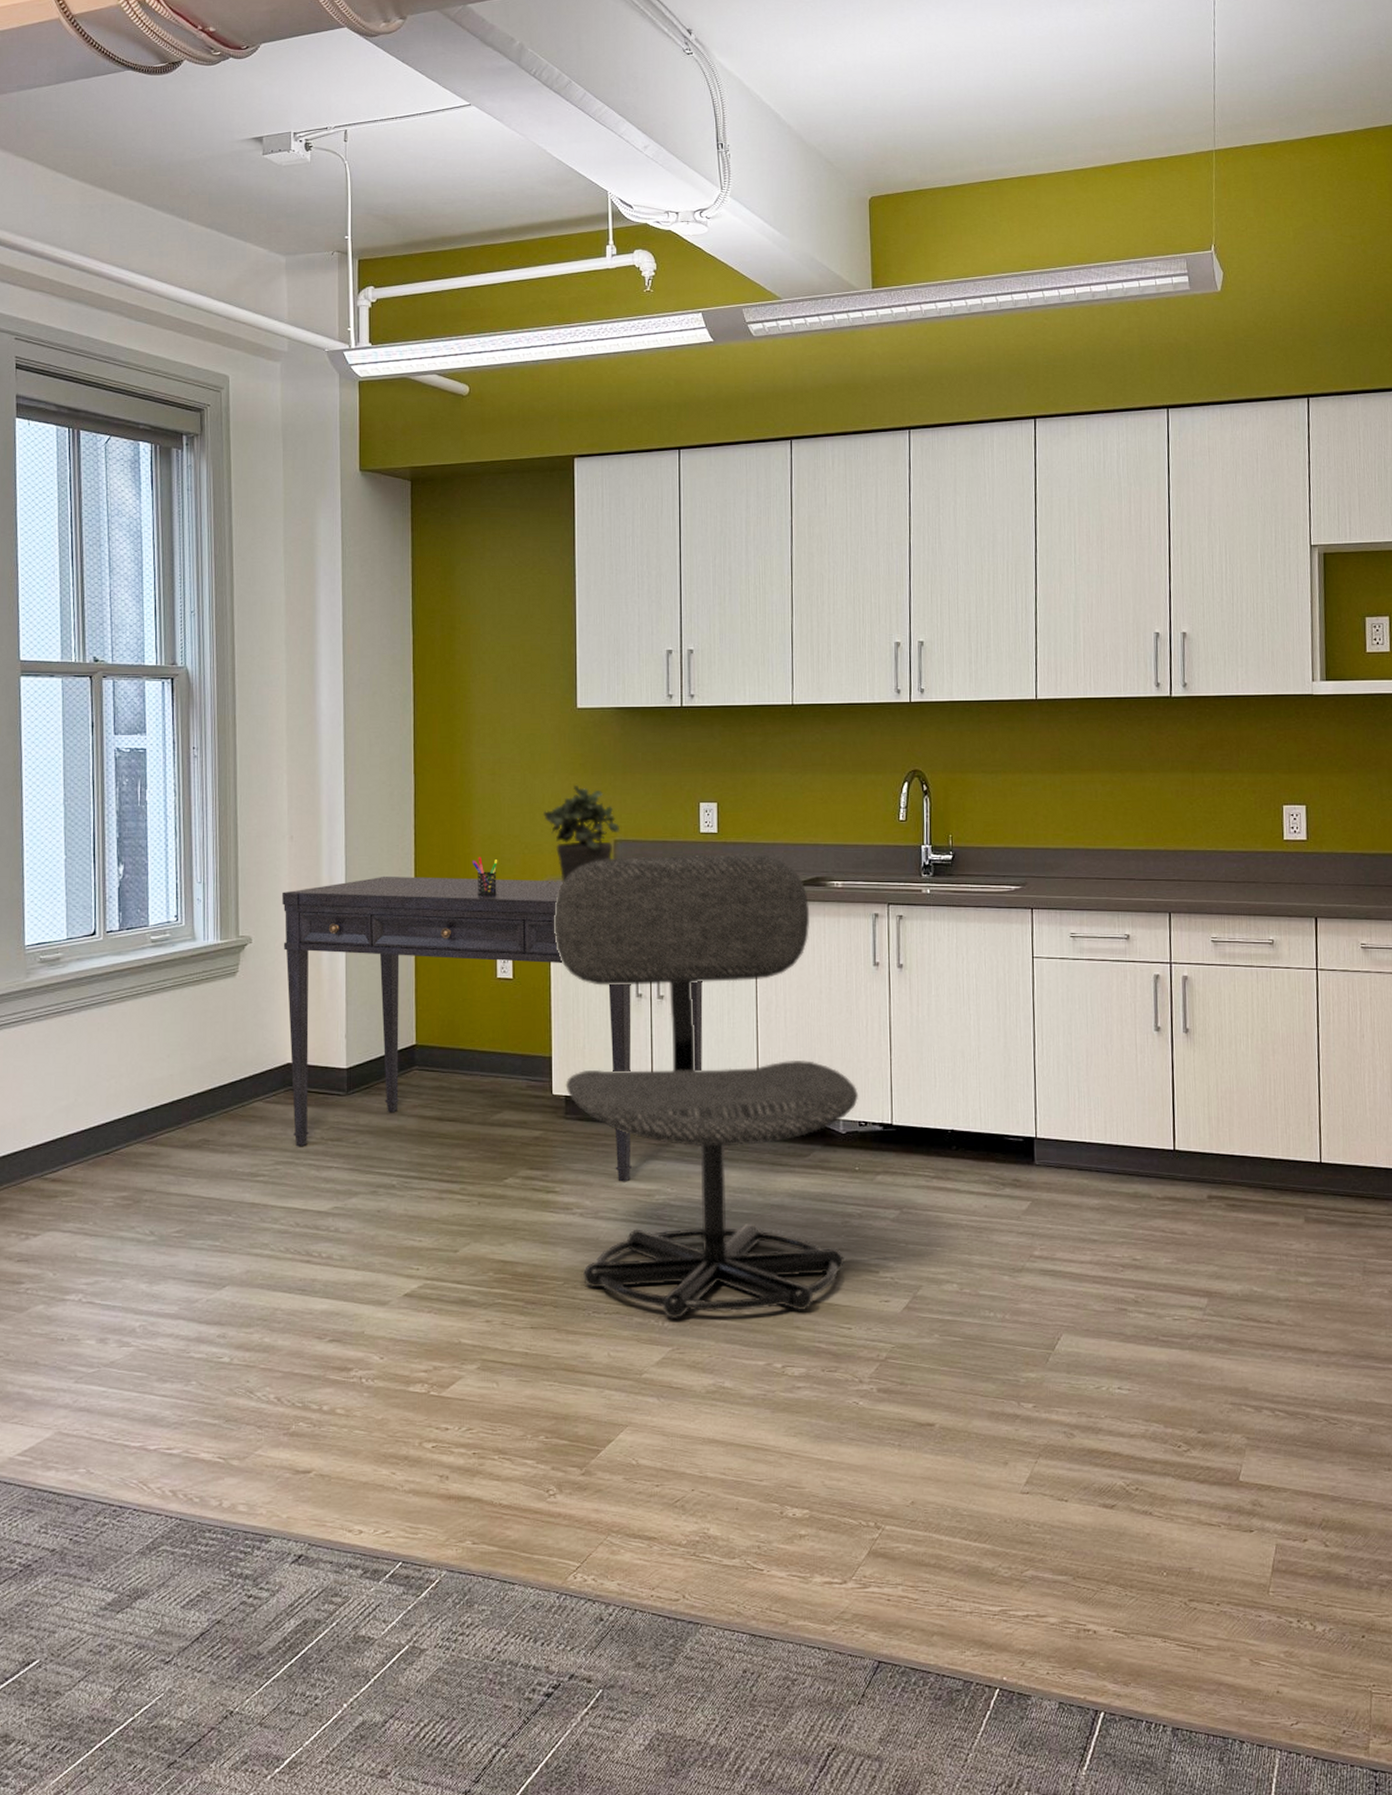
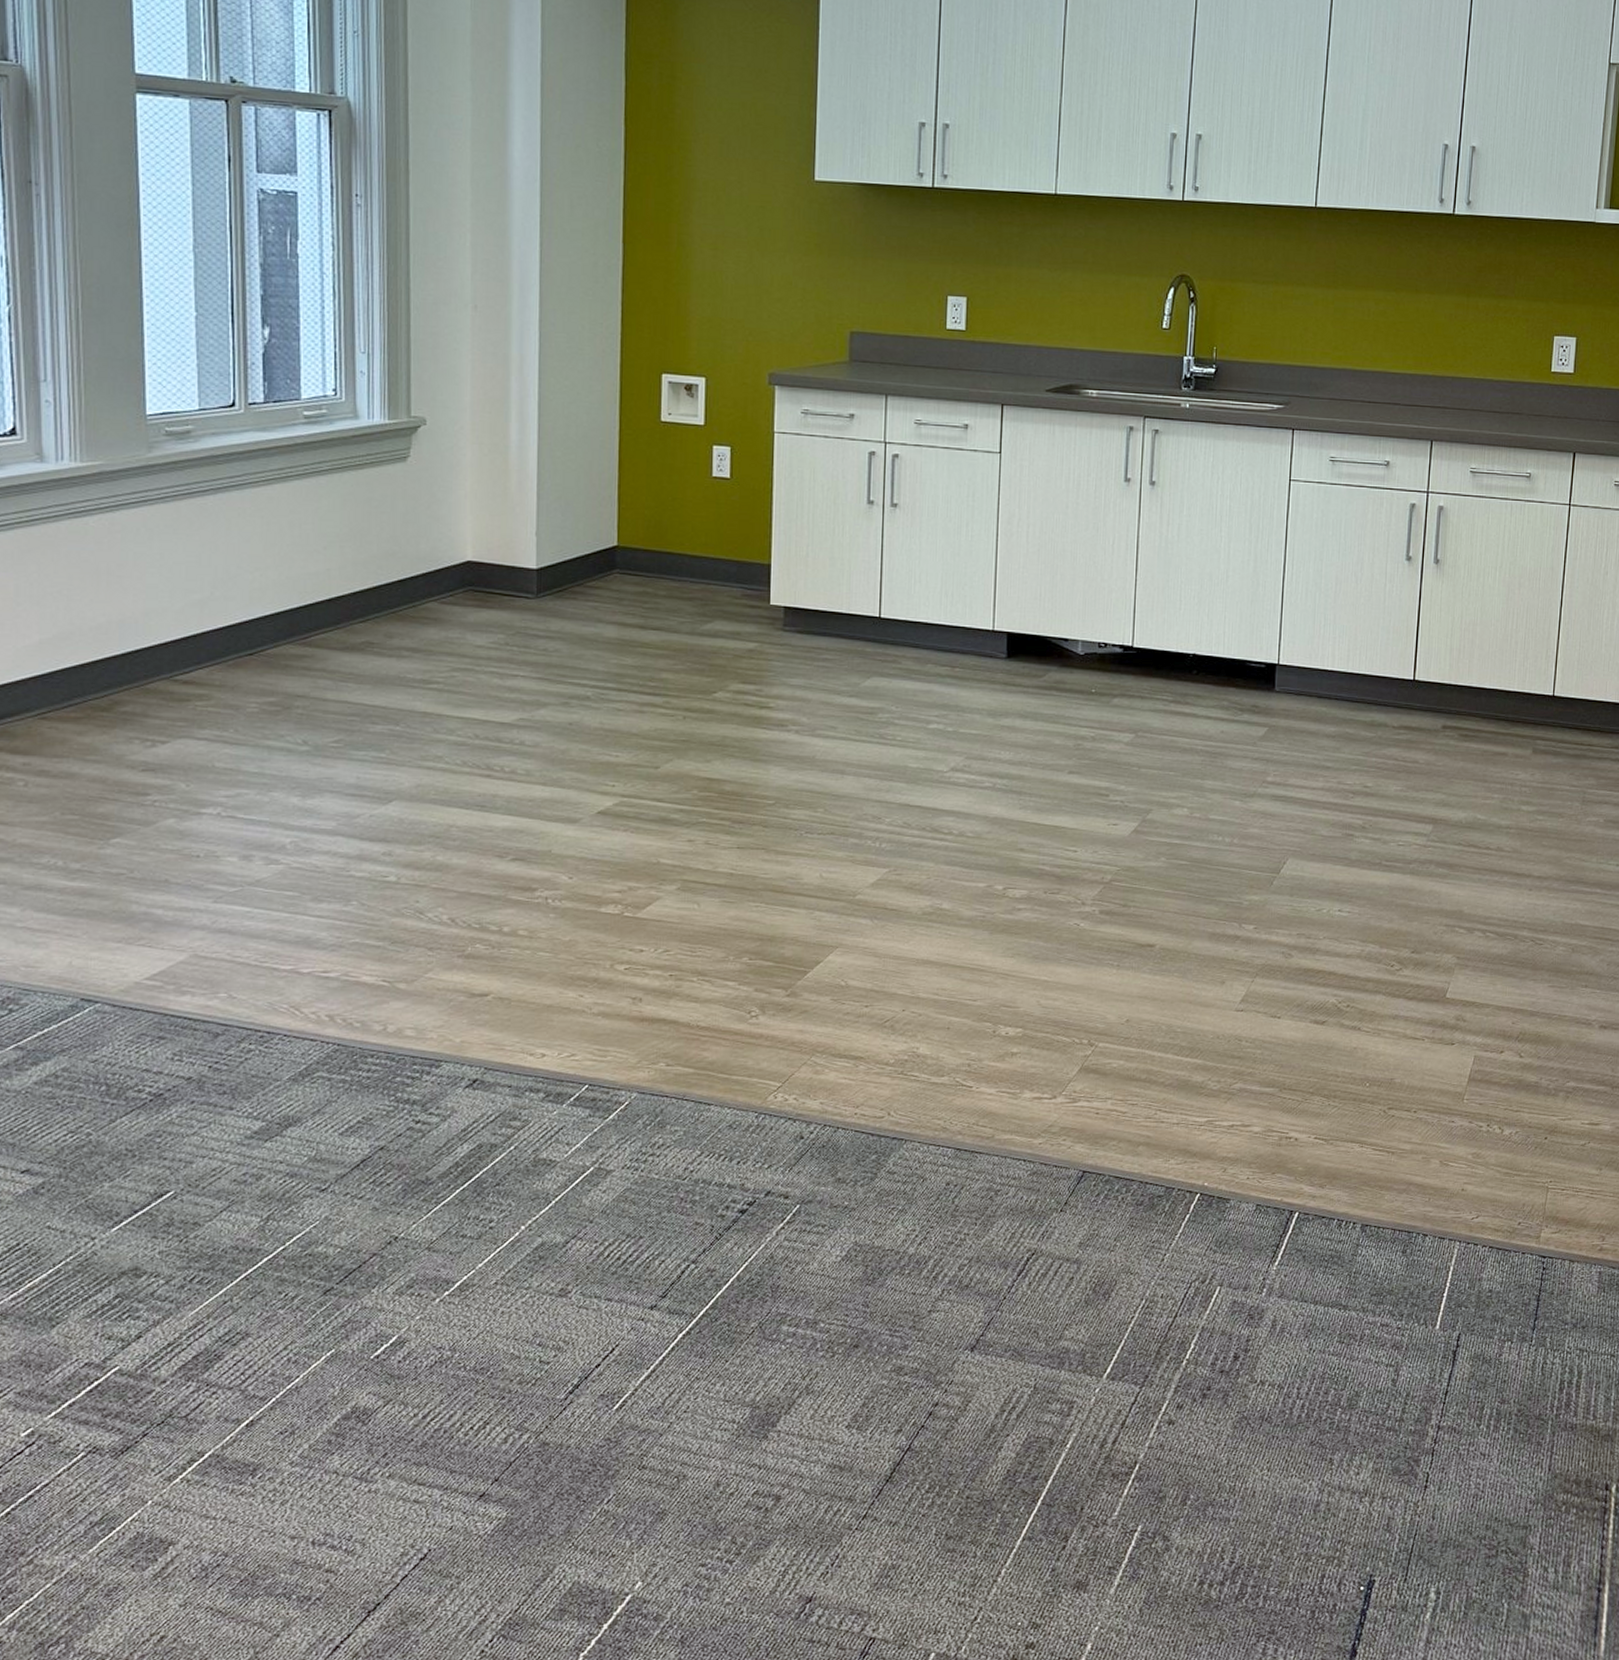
desk: present [282,875,703,1182] -> none [463,356,941,699]
pen holder: present [471,857,498,897] -> none [687,342,718,387]
potted plant: present [542,784,621,883] -> none [770,267,858,376]
office chair: present [554,854,859,1319] -> none [779,351,1101,840]

